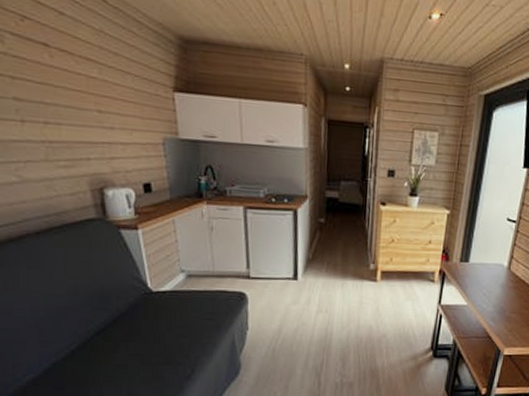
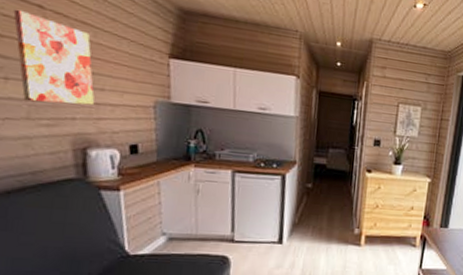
wall art: none [21,49,105,145] -> present [13,9,95,106]

